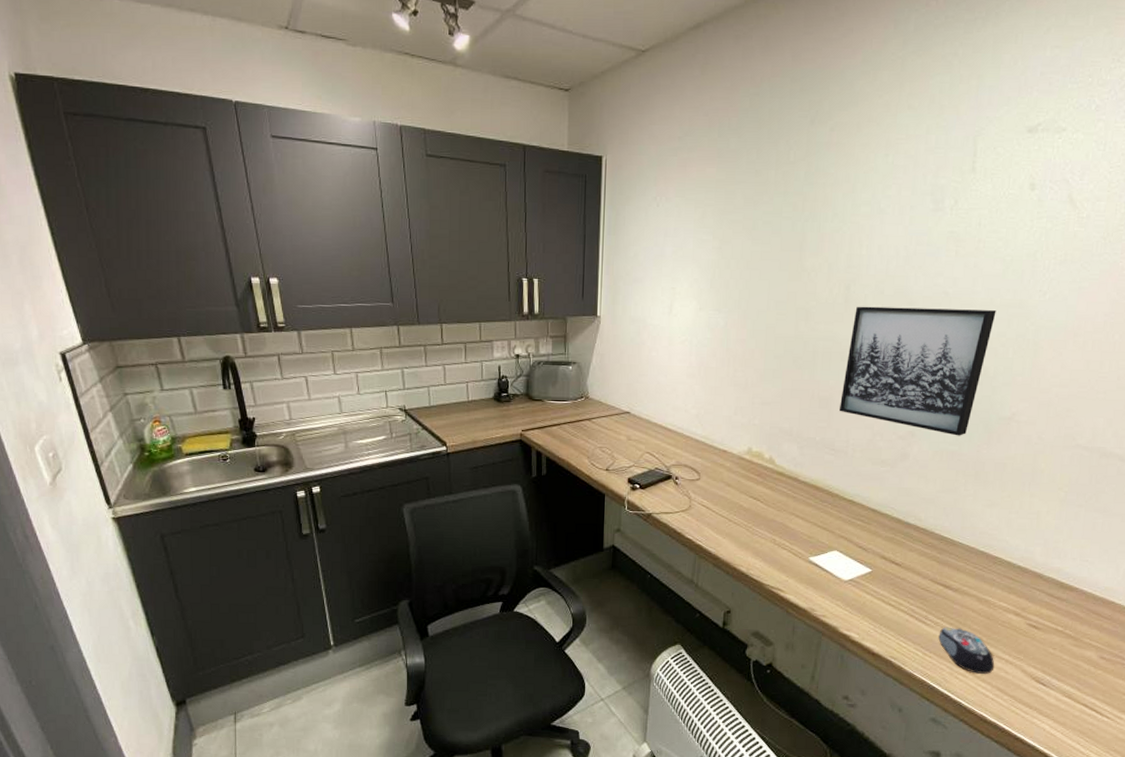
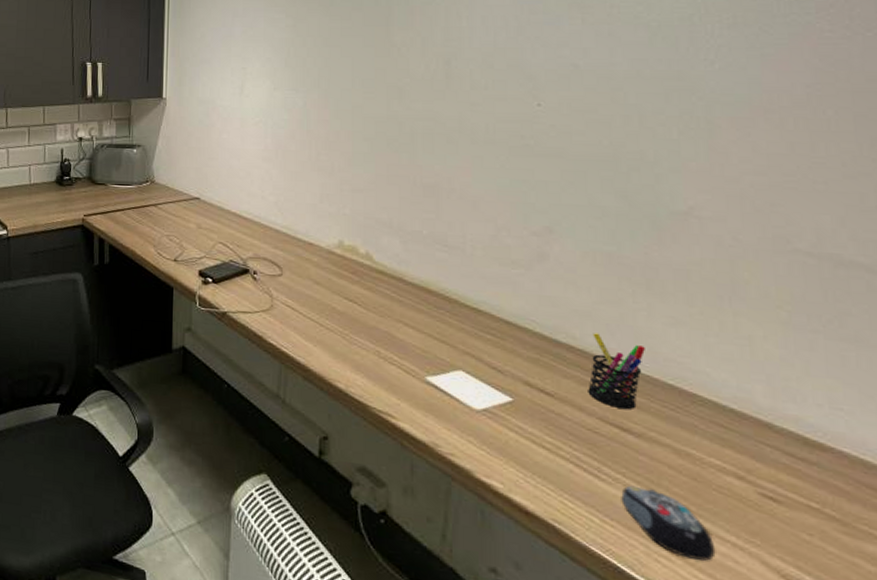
wall art: present [838,306,996,436] -> none [449,82,647,234]
pen holder: none [925,515,968,572] -> present [588,333,645,410]

